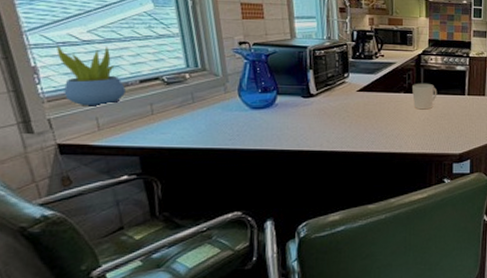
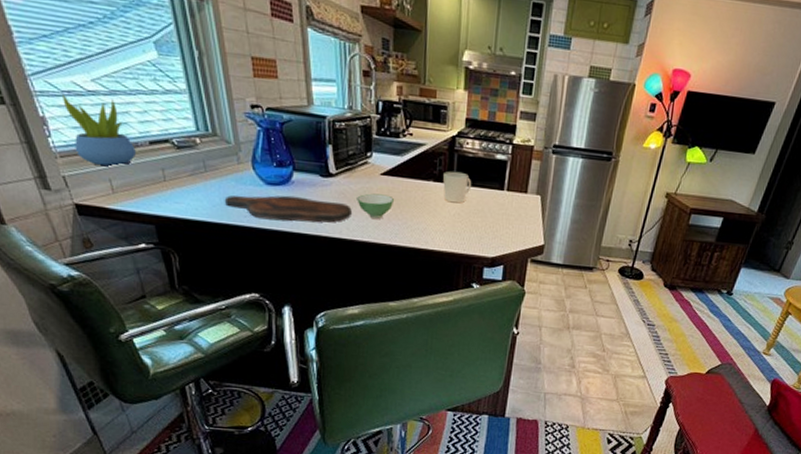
cutting board: none [210,117,331,141] -> present [224,195,352,223]
bowl: none [336,108,371,131] -> present [357,193,395,220]

